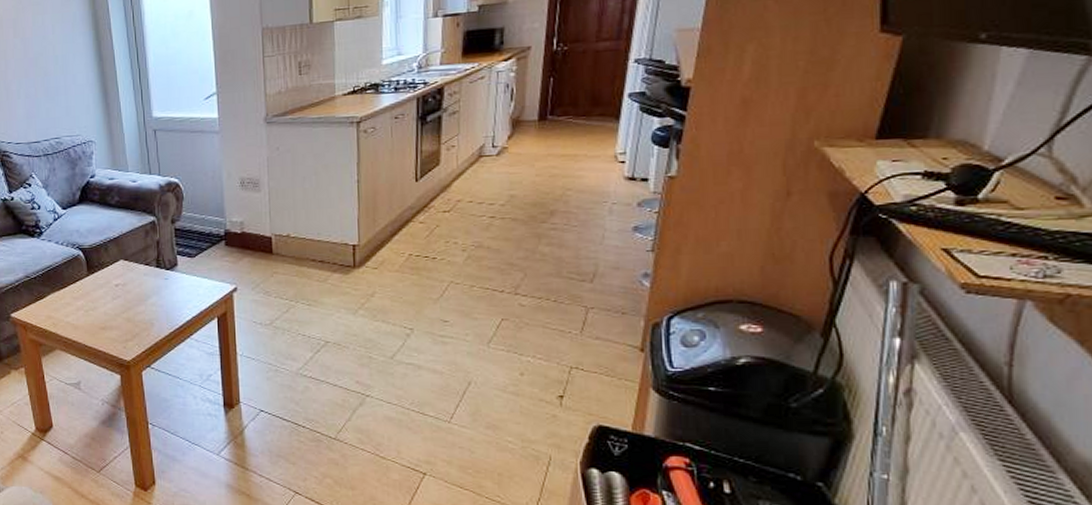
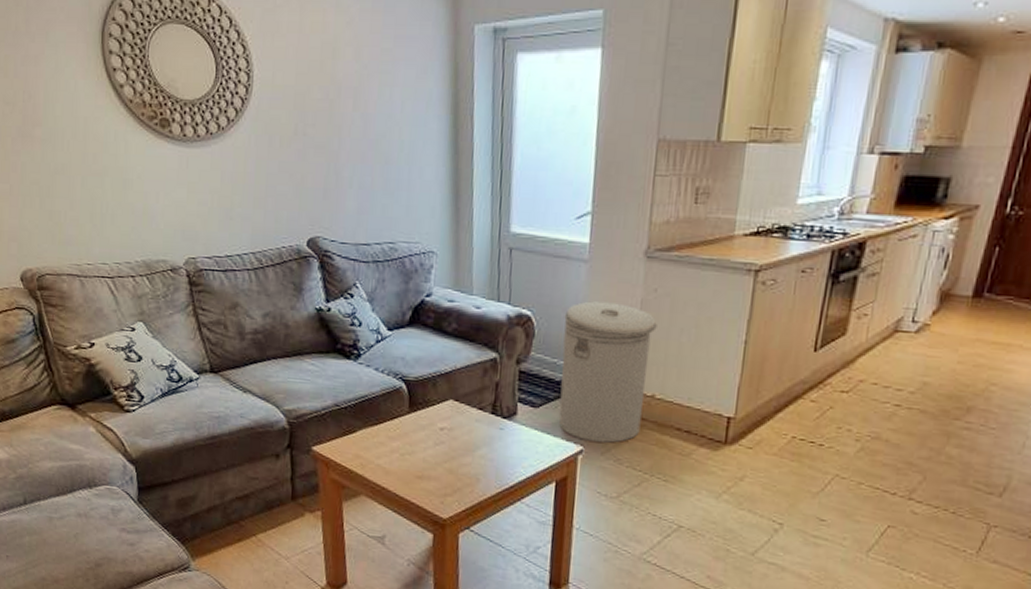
can: none [206,163,283,279] -> present [559,301,657,443]

